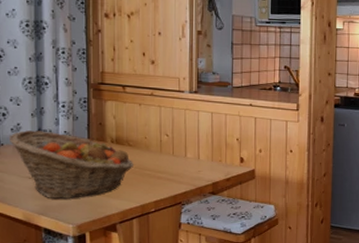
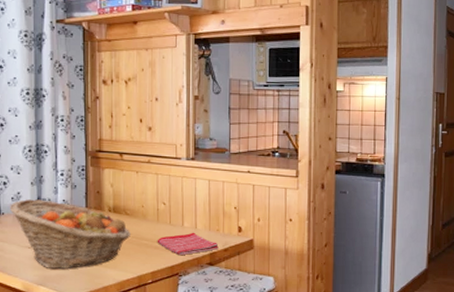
dish towel: none [160,163,221,186] -> present [157,232,219,256]

